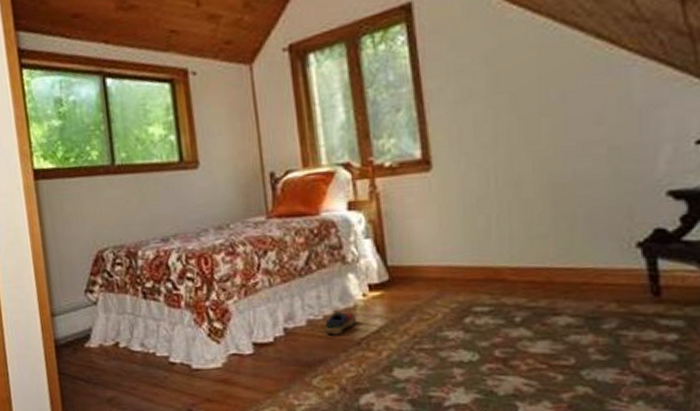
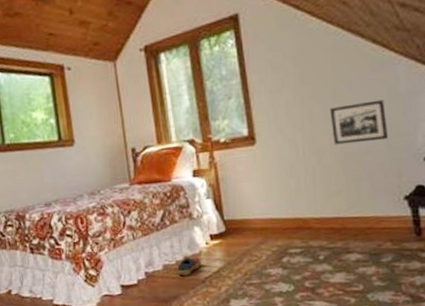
picture frame: none [533,113,615,173] -> present [329,99,388,145]

